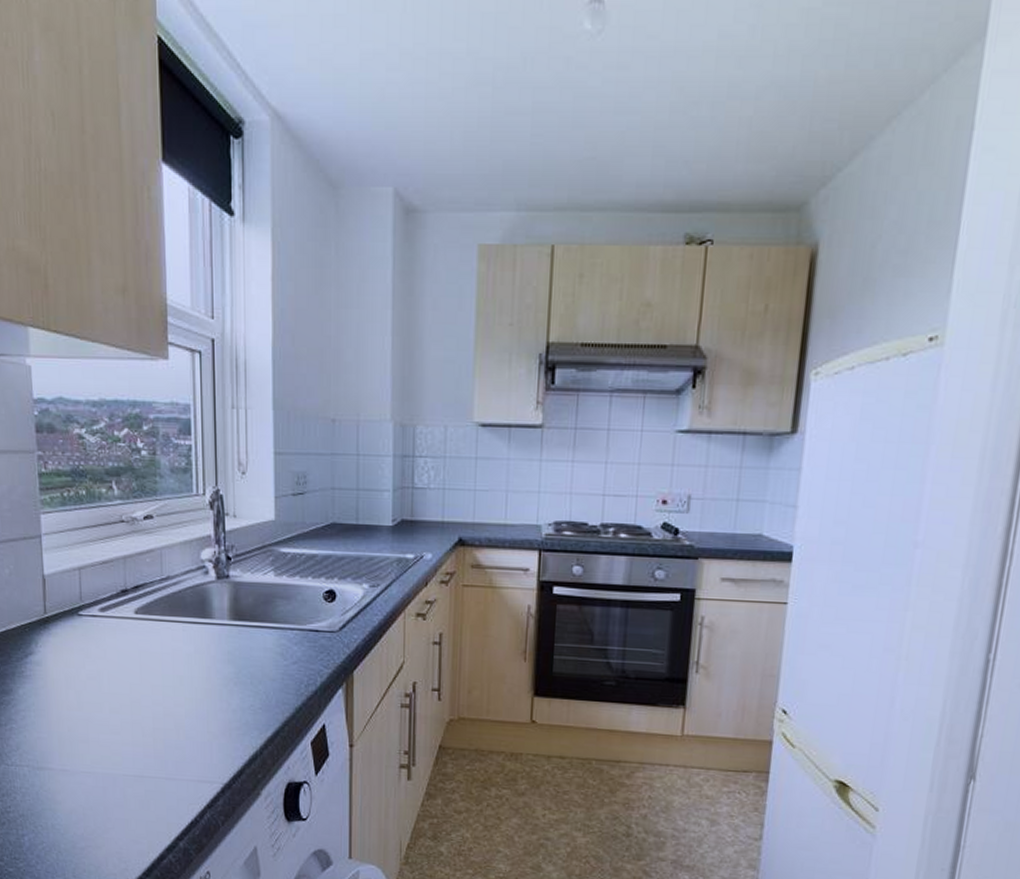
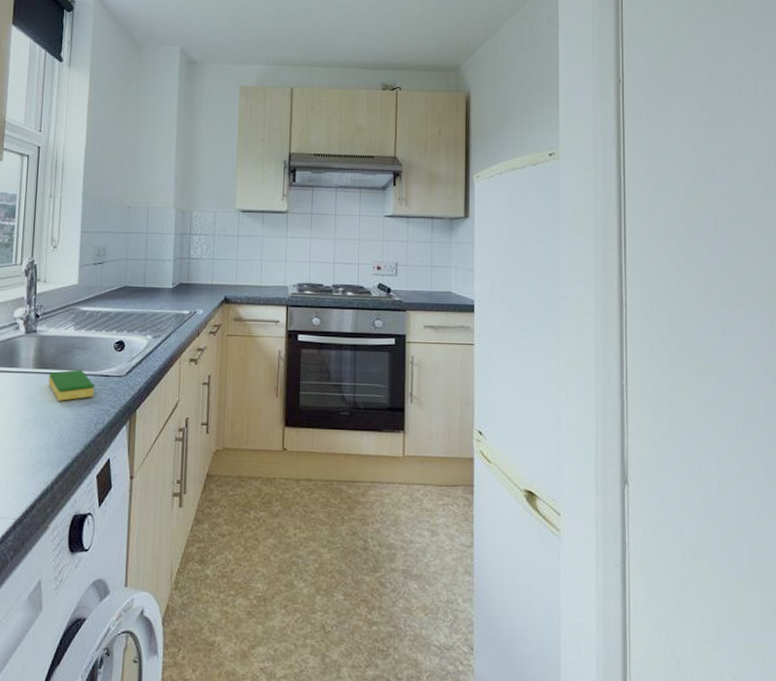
dish sponge: none [248,622,302,659] -> present [48,369,94,401]

